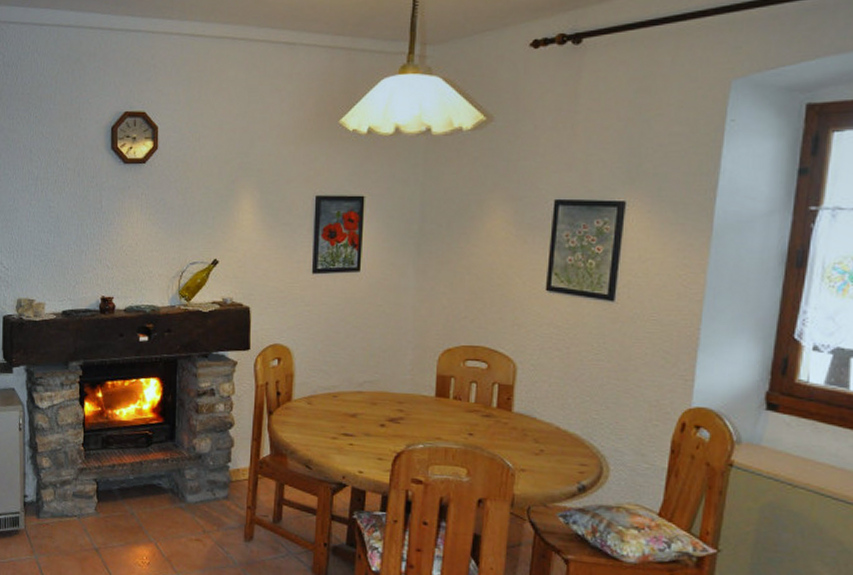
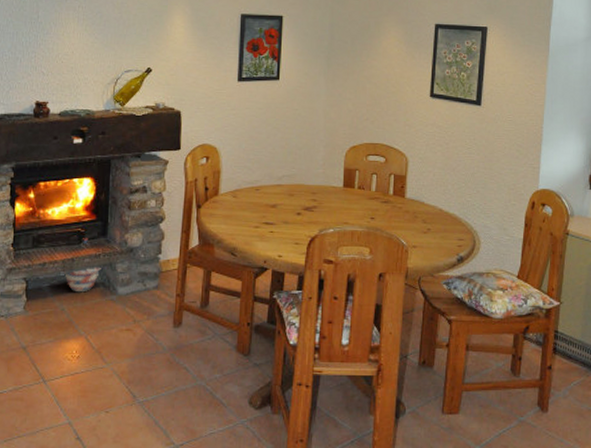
woven basket: none [133,441,170,498] -> present [64,238,101,293]

